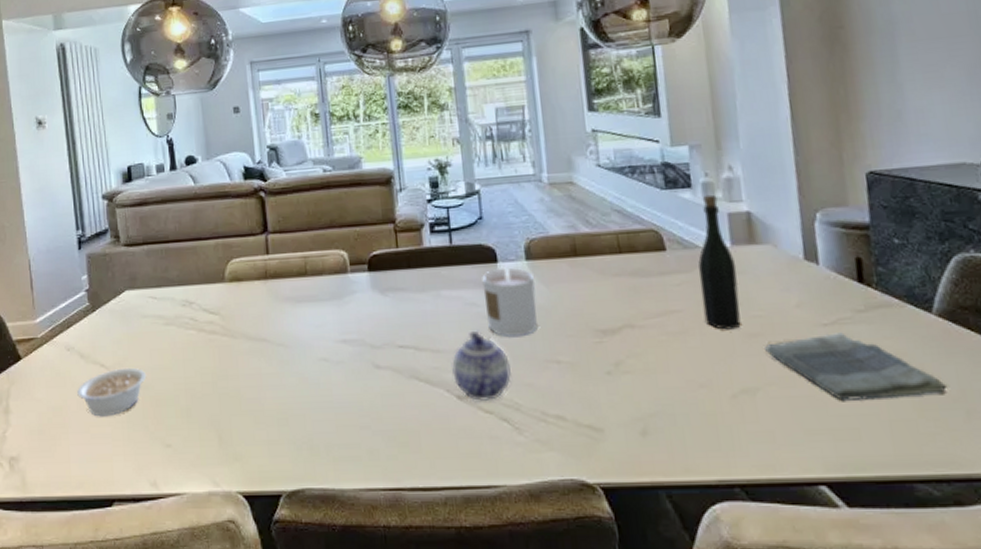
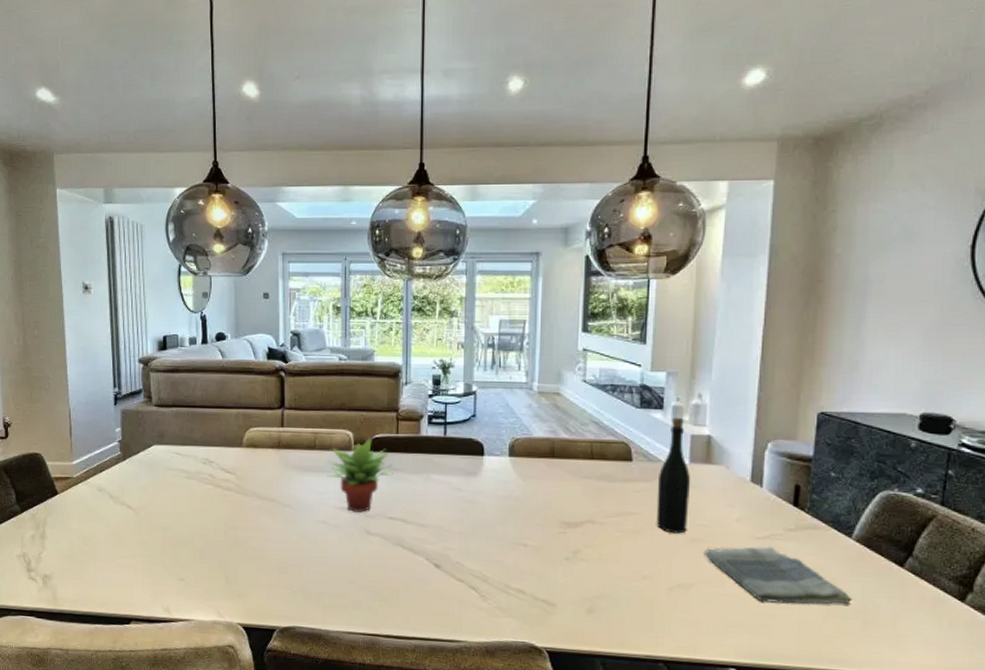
legume: present [77,367,147,417] -> none [105,511,167,550]
succulent plant: none [322,255,398,344] -> present [326,437,394,512]
teapot: present [452,330,512,401] -> none [433,511,483,571]
candle: present [482,266,537,336] -> none [468,459,515,520]

